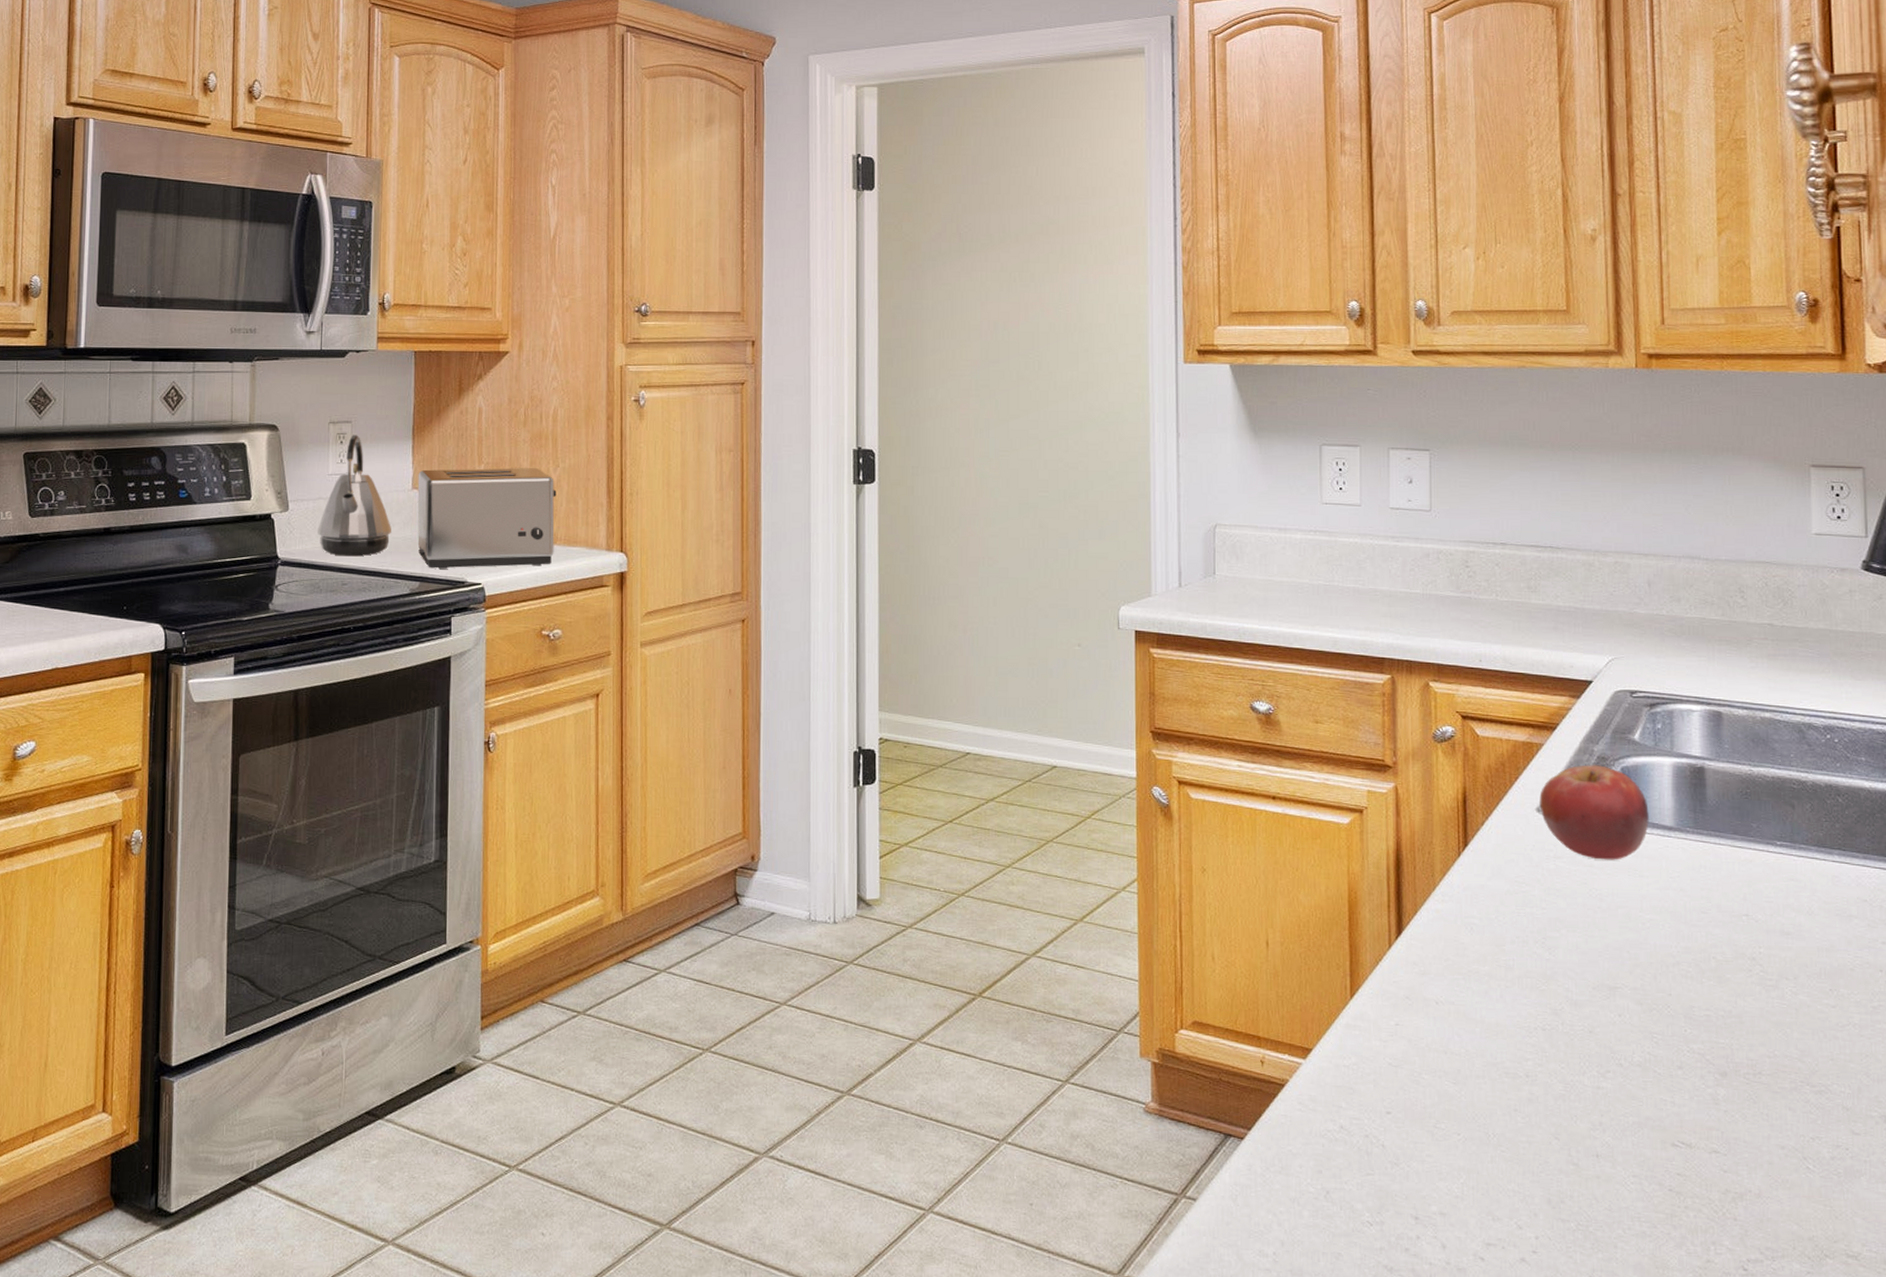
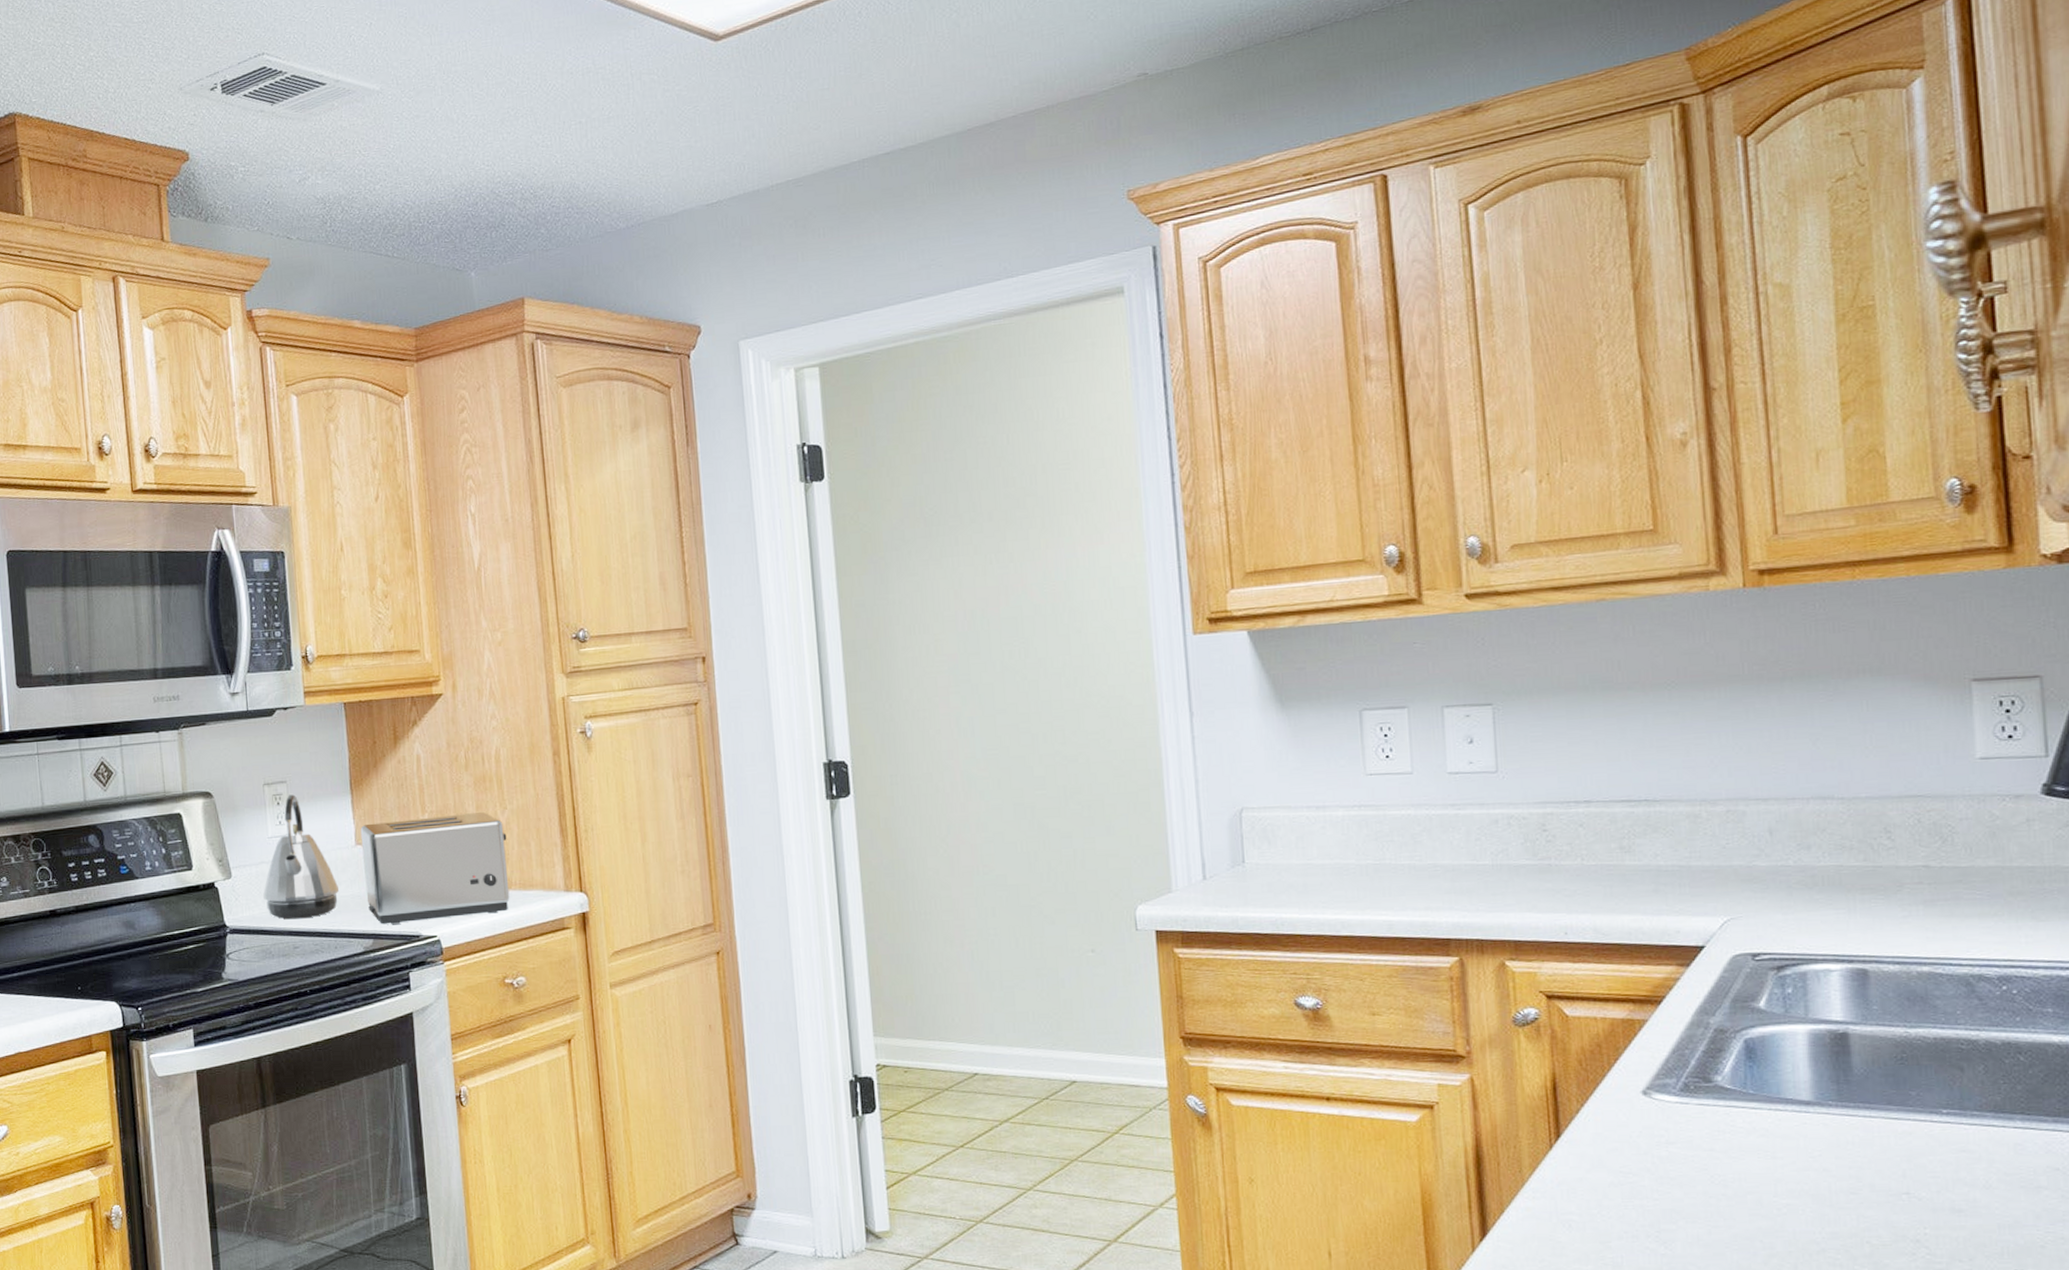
fruit: present [1539,765,1649,860] -> none [1645,1038,1781,1143]

